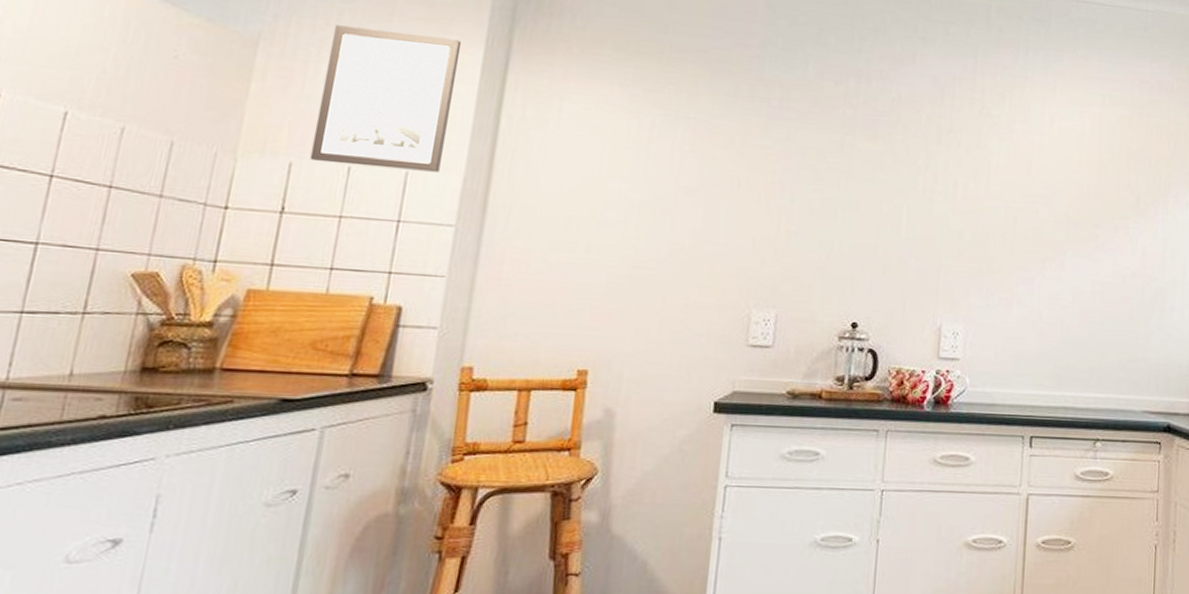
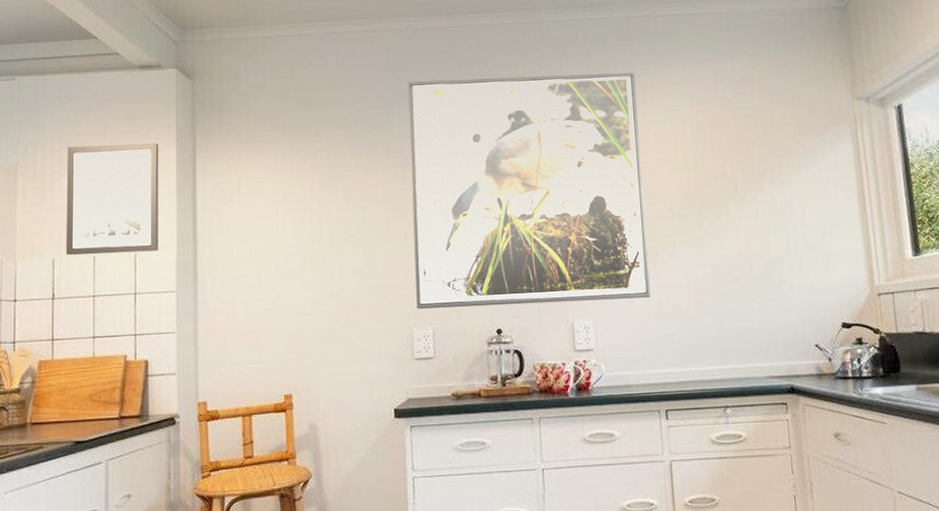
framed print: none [760,22,1048,308] -> present [408,72,651,309]

